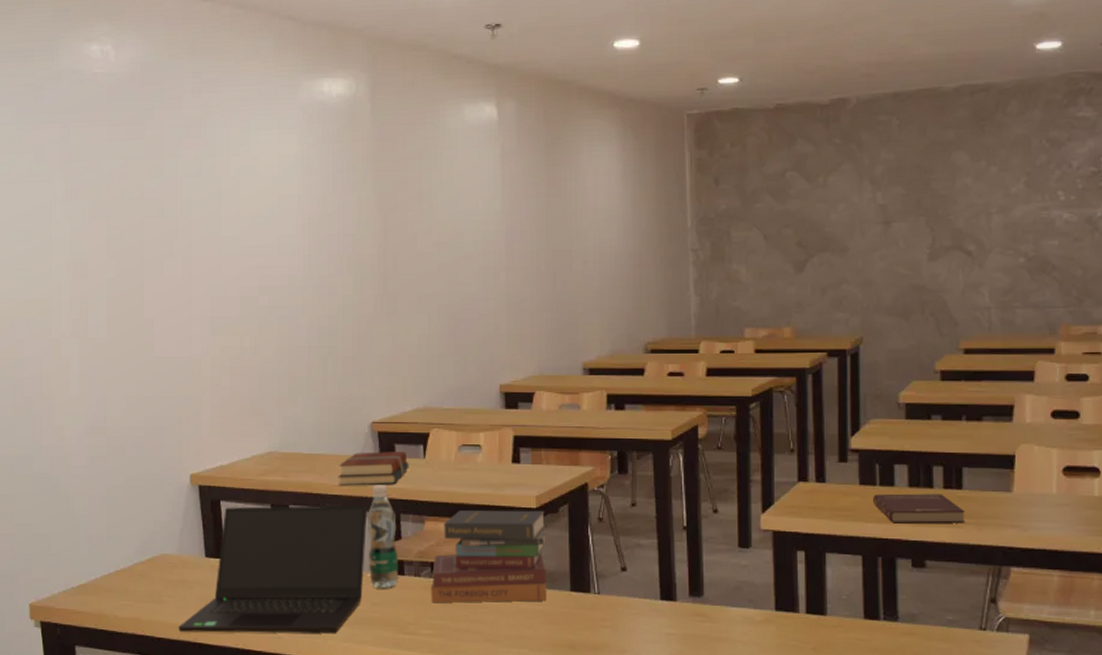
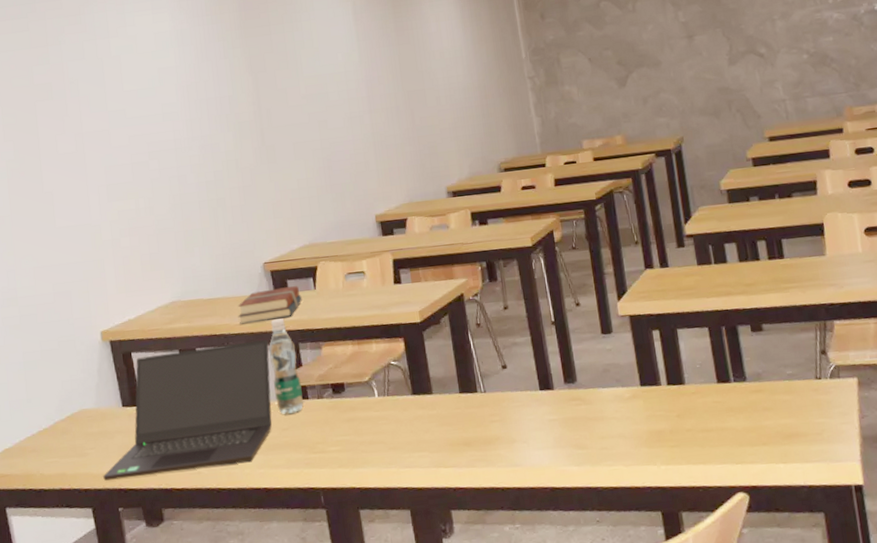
books: present [431,510,548,604] -> none [333,323,439,421]
book: present [873,493,965,524] -> none [711,264,790,296]

